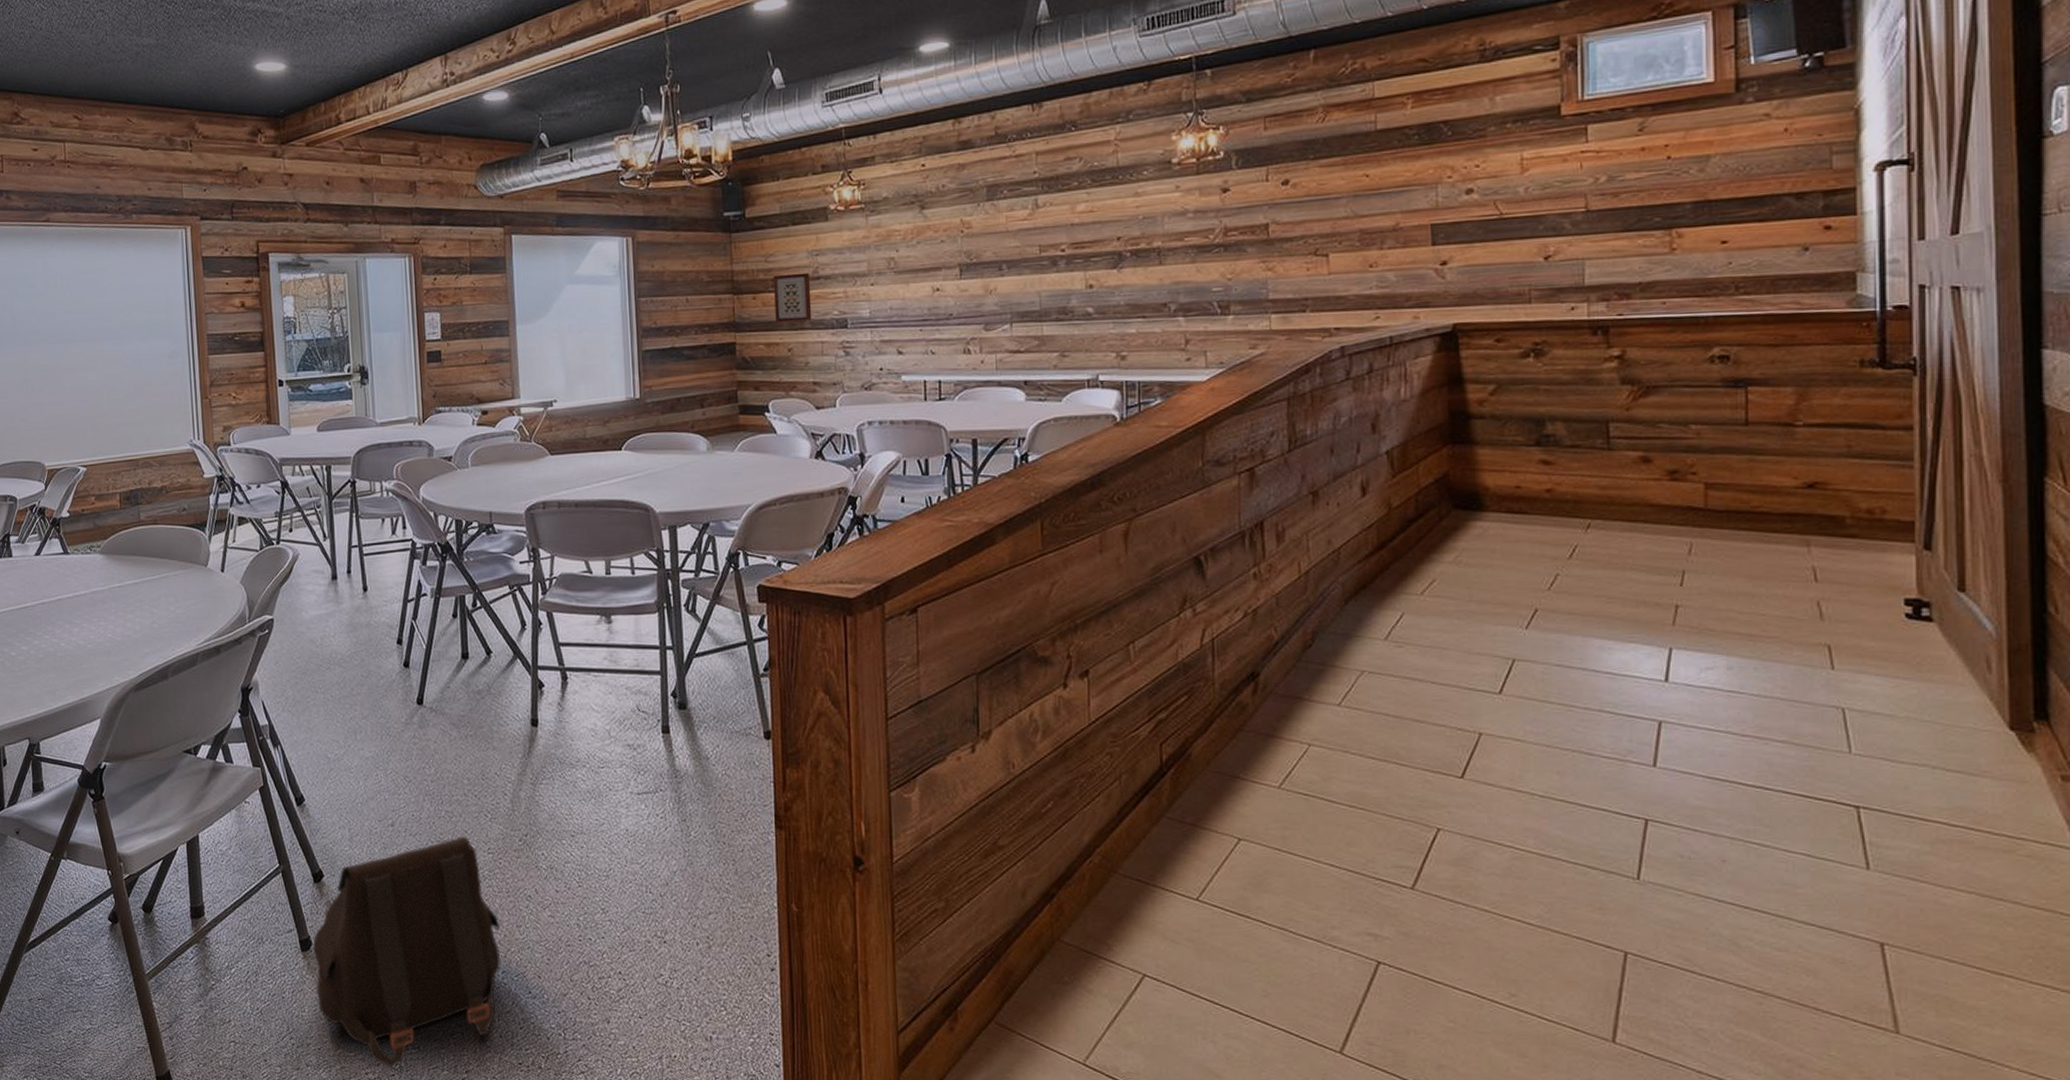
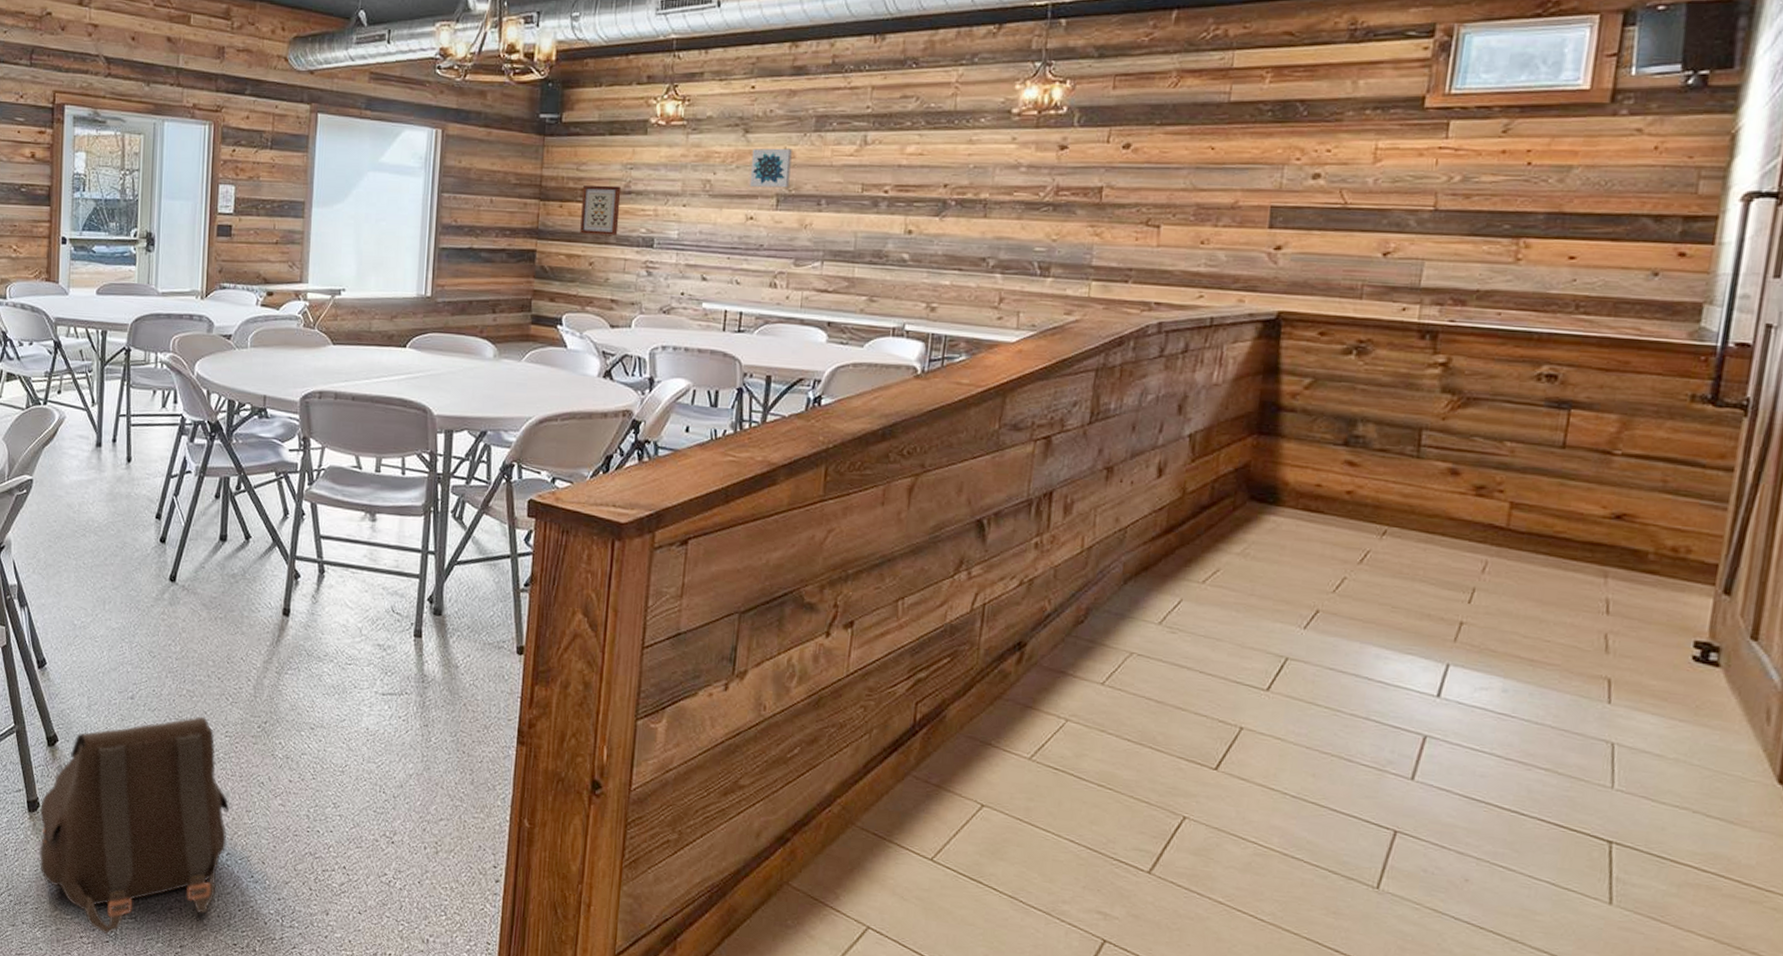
wall art: none [930,219,970,260] -> present [749,148,792,188]

